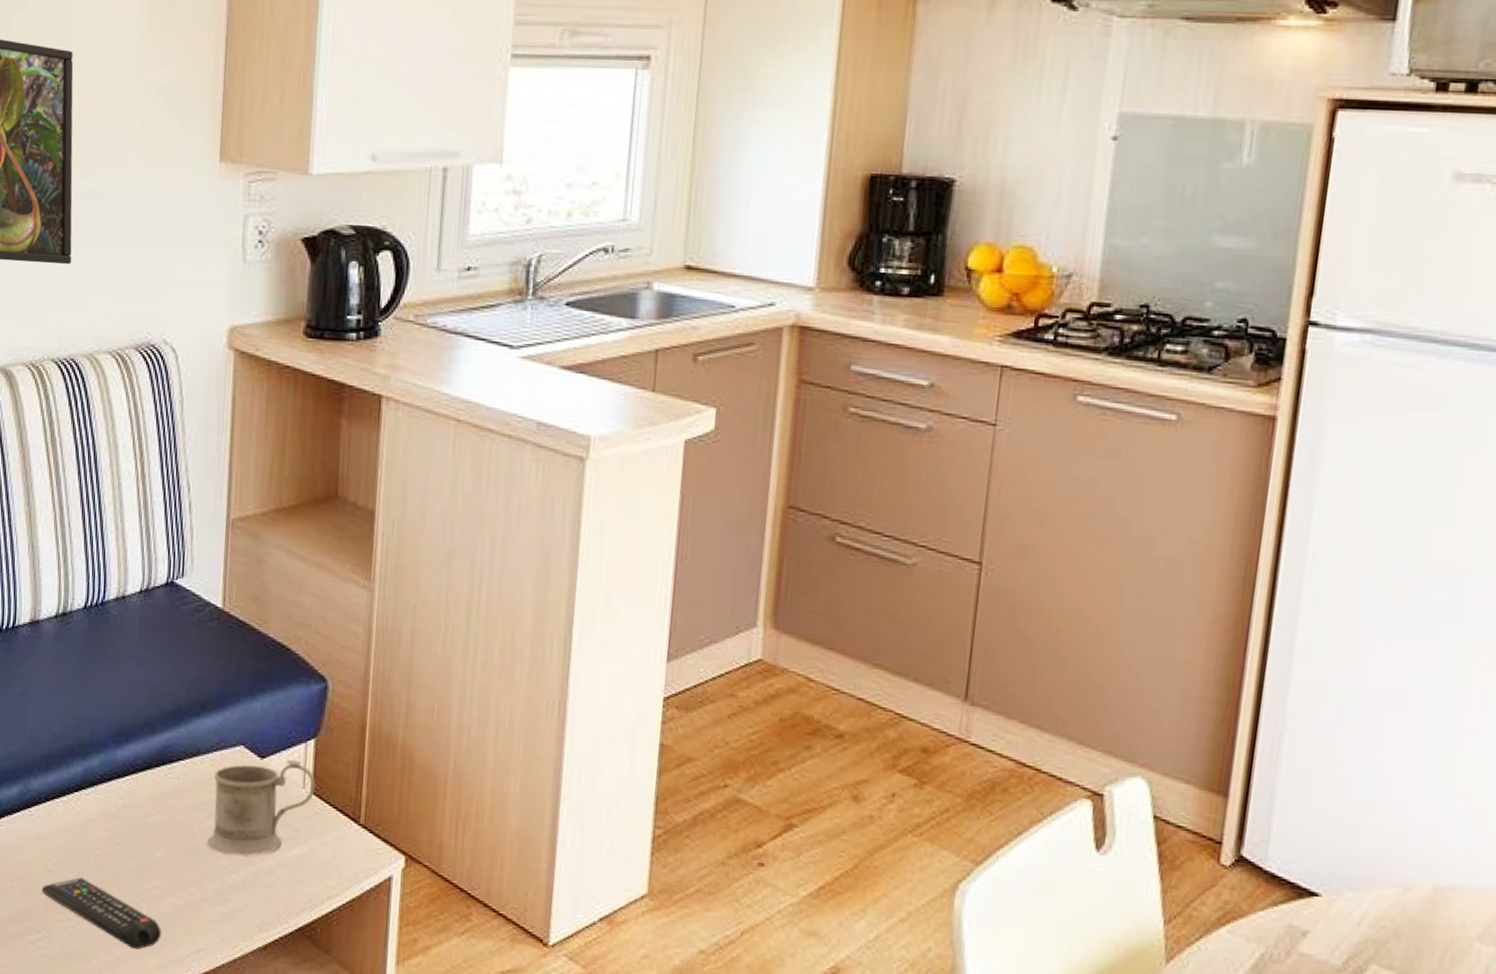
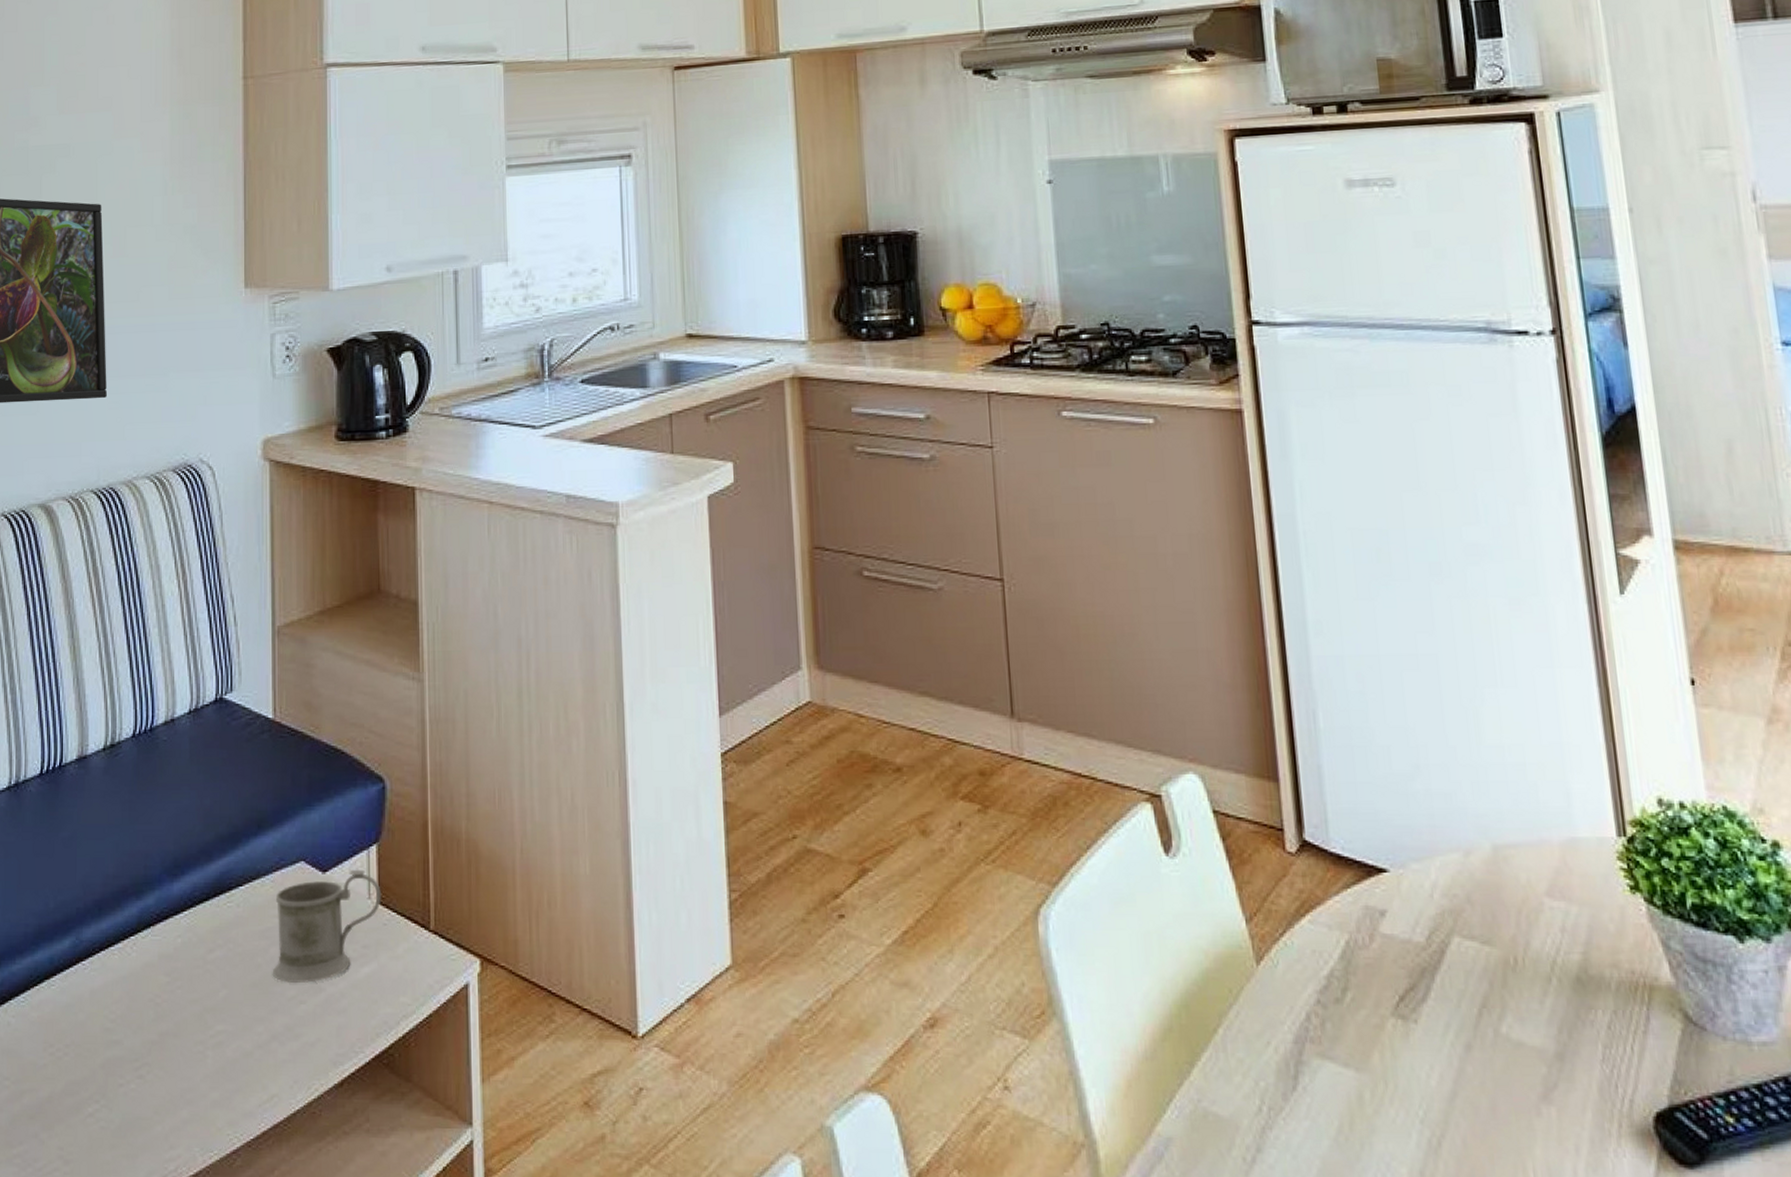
remote control: present [41,877,161,950] -> none [98,1032,229,1107]

